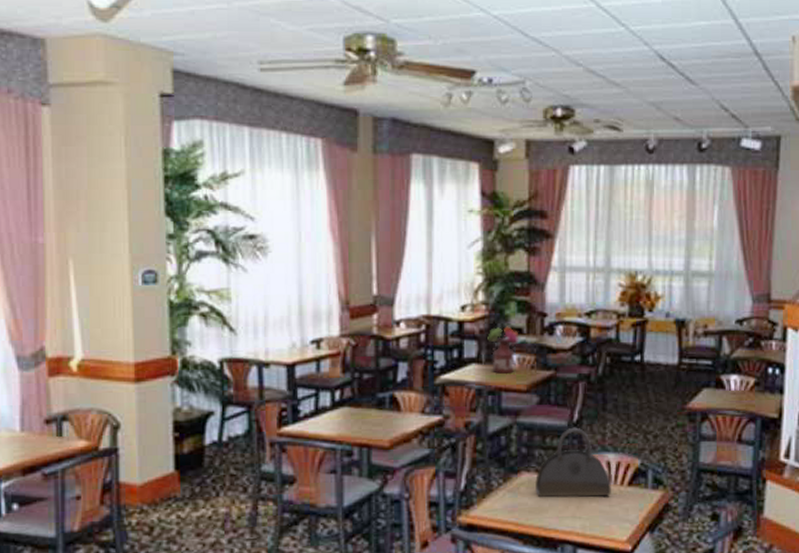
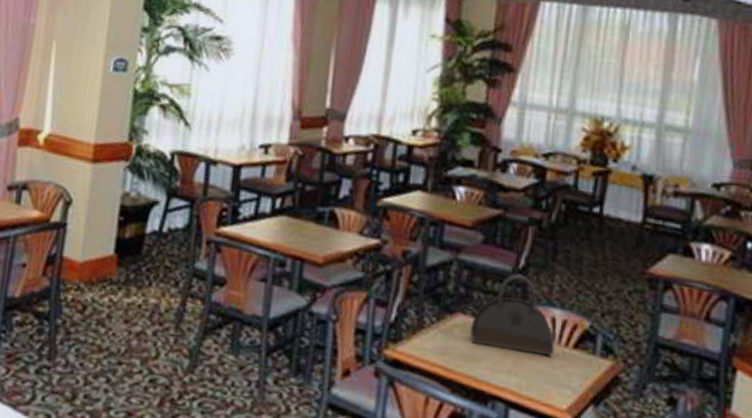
flower arrangement: present [487,326,519,375] -> none [436,157,470,207]

